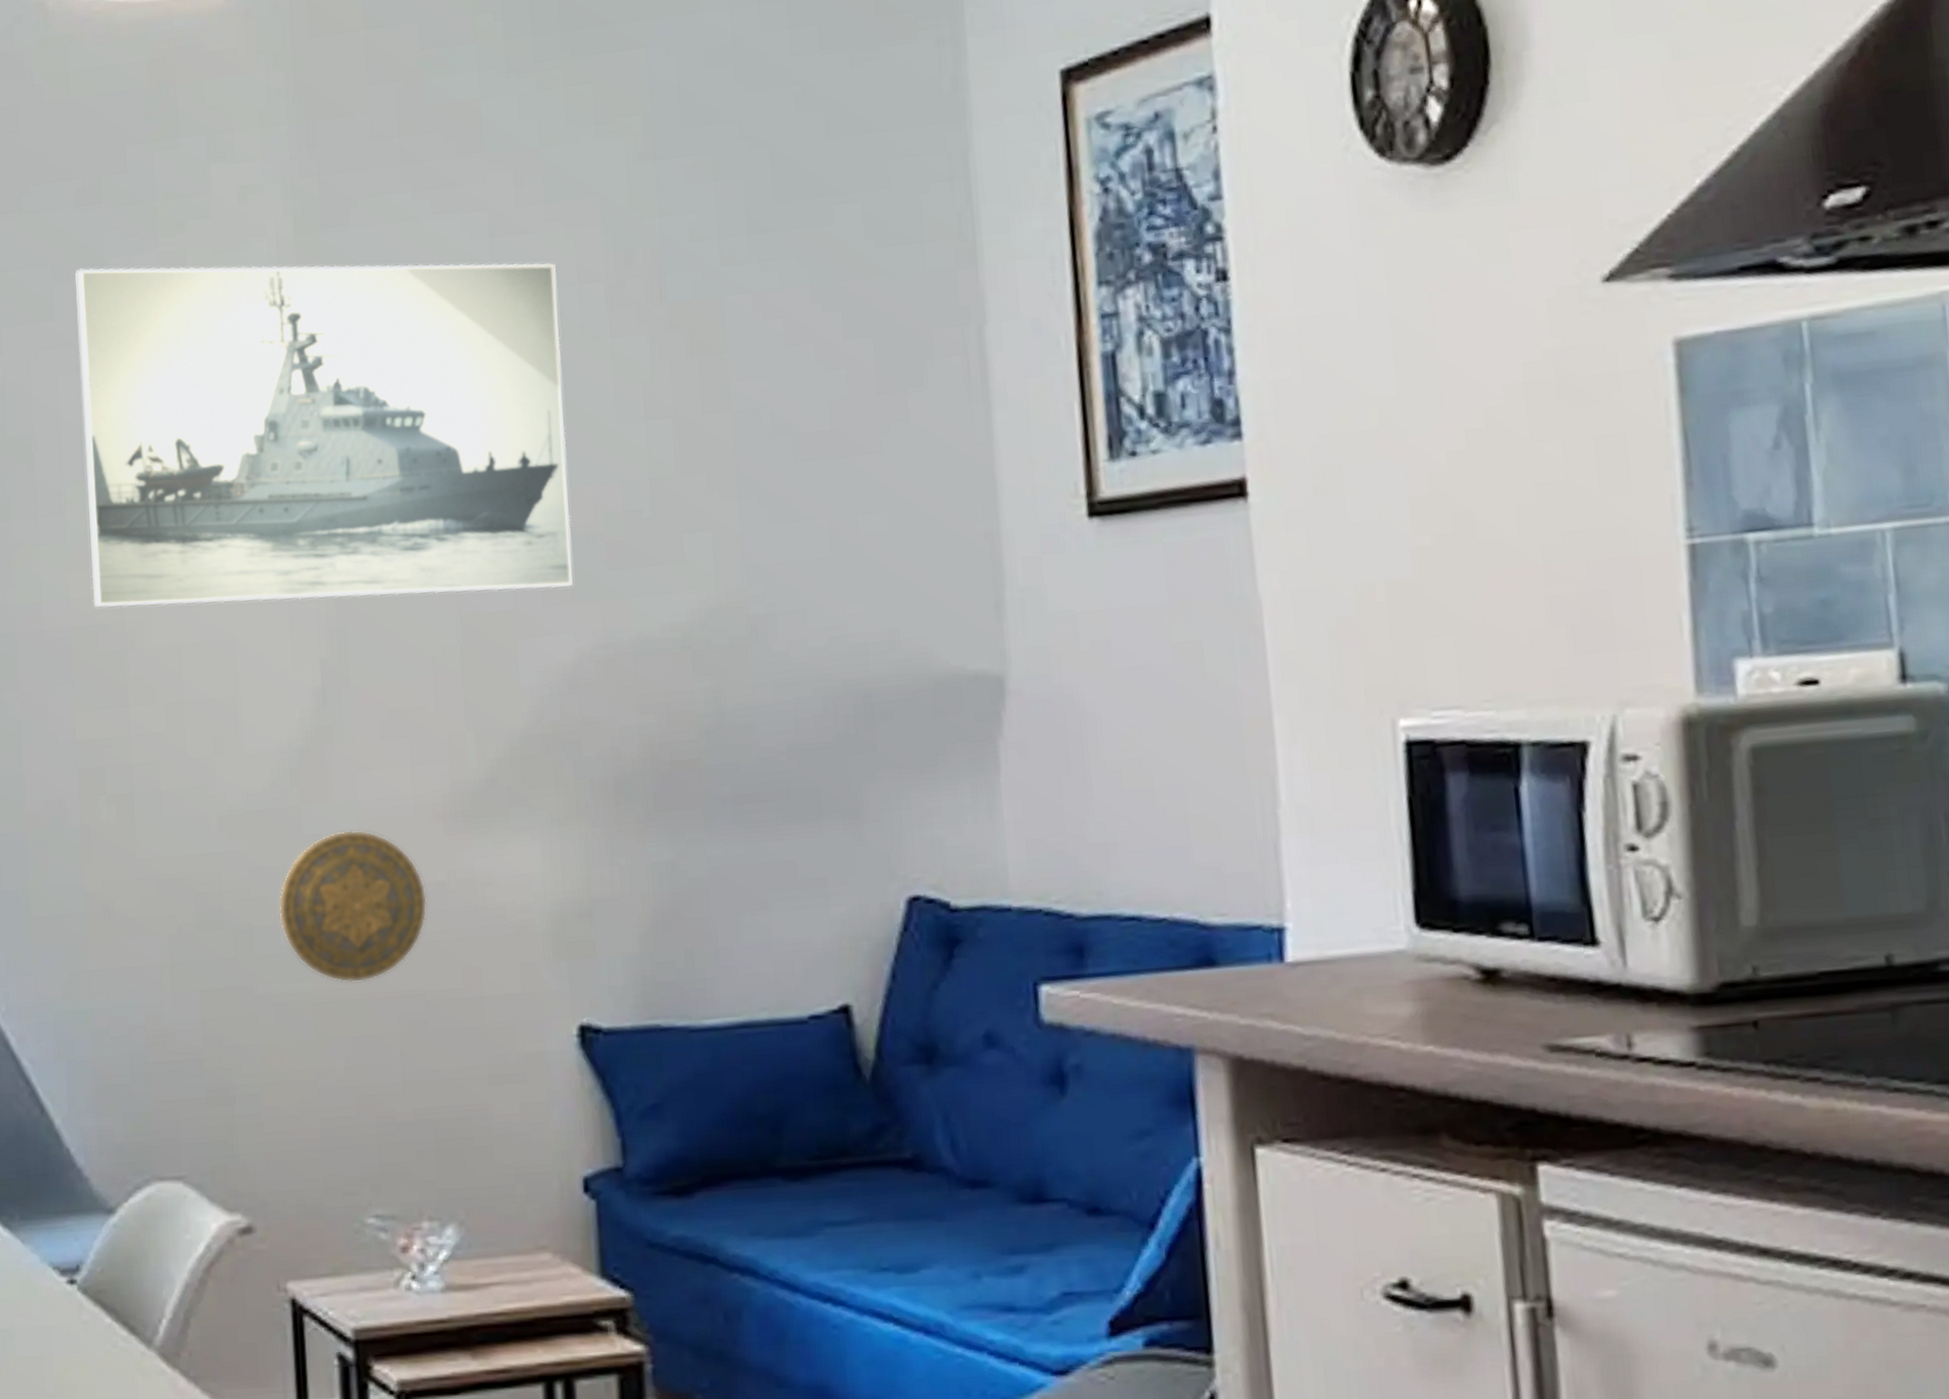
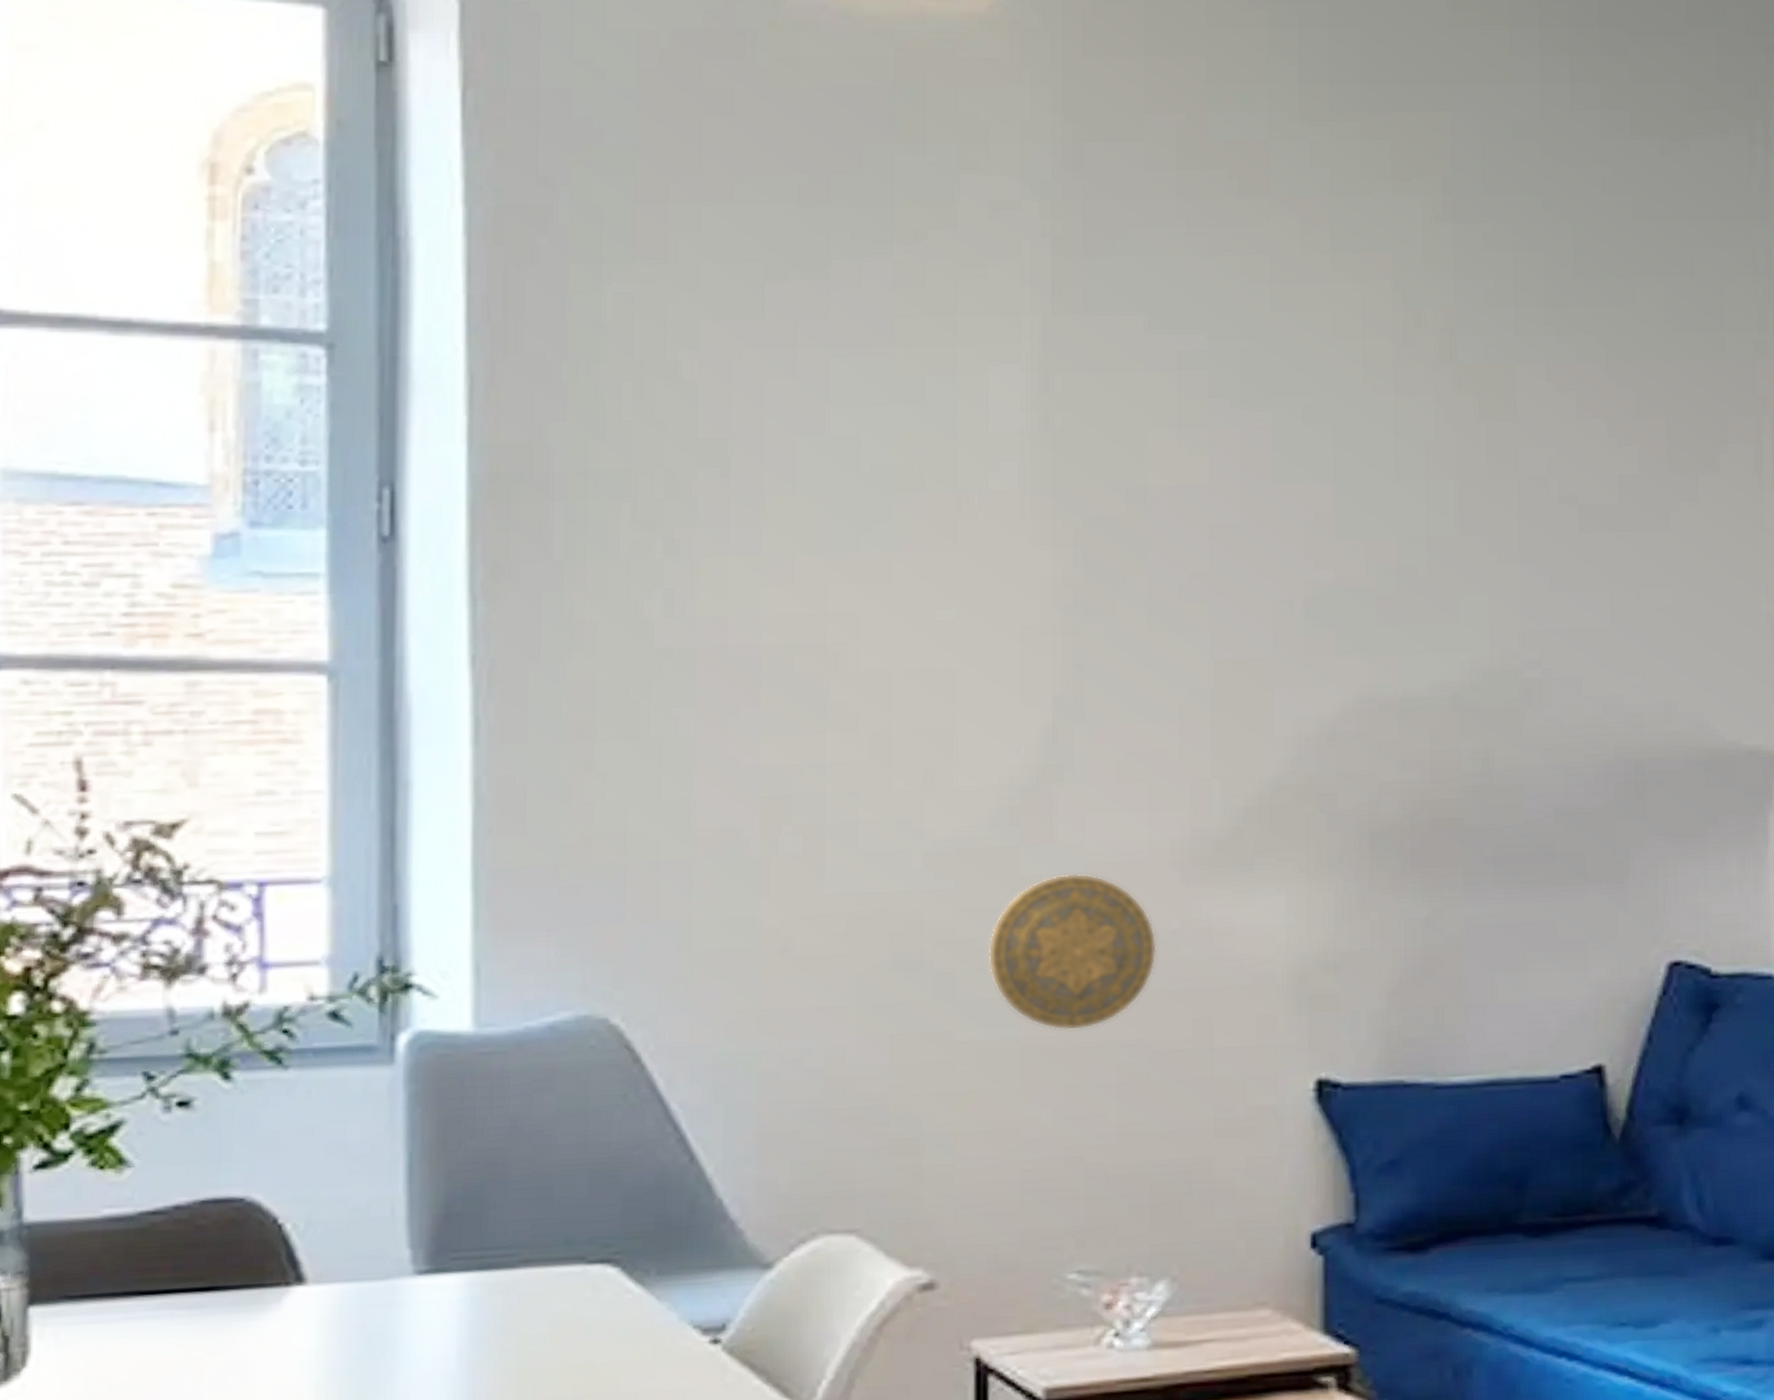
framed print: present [75,263,573,608] -> none [790,268,1341,639]

